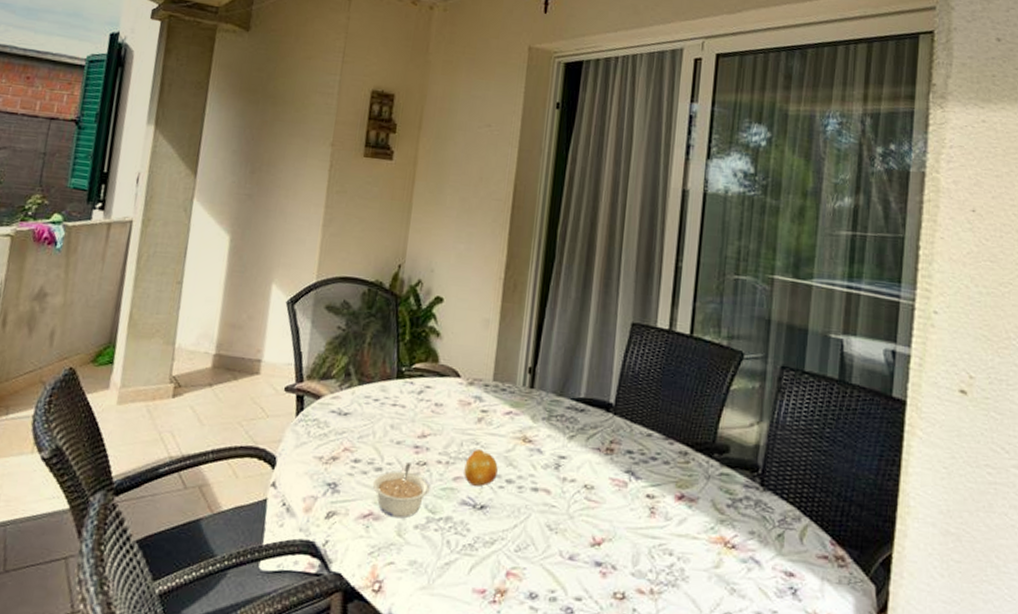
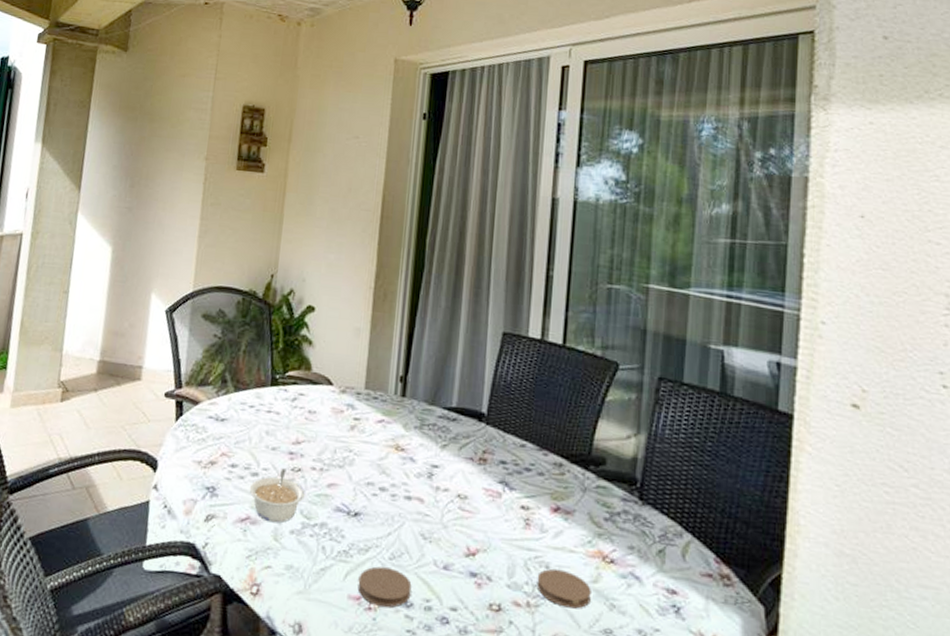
fruit: present [464,448,498,487] -> none [338,456,371,494]
coaster: none [482,559,537,600] -> present [357,566,412,608]
coaster: none [660,555,713,594] -> present [536,568,591,609]

